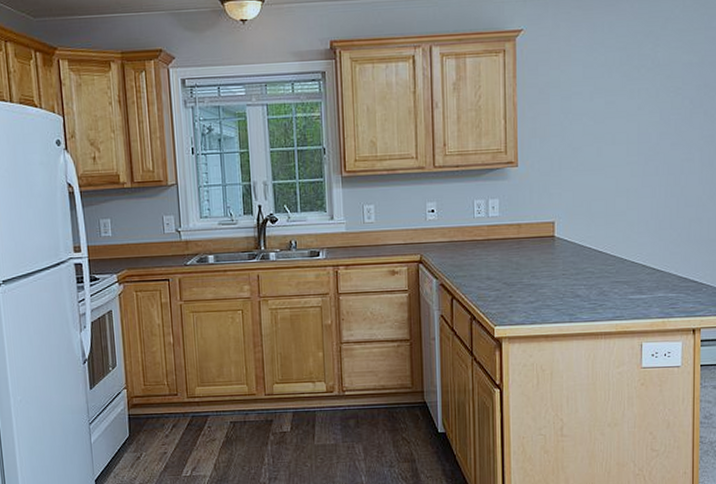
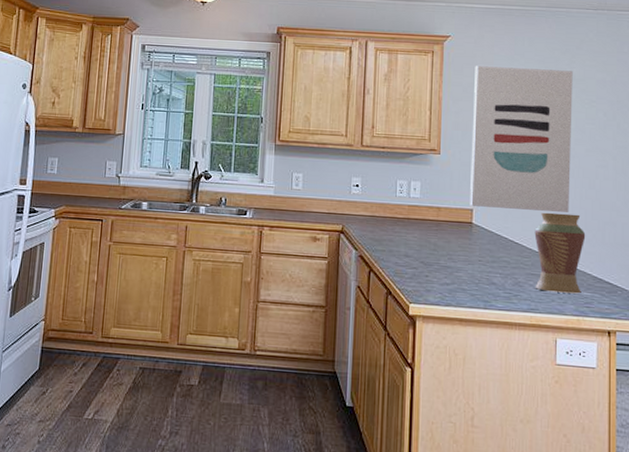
wall art: none [550,56,657,218] -> present [470,66,573,212]
vase: none [618,214,671,297] -> present [534,212,586,294]

